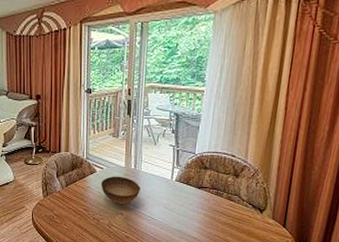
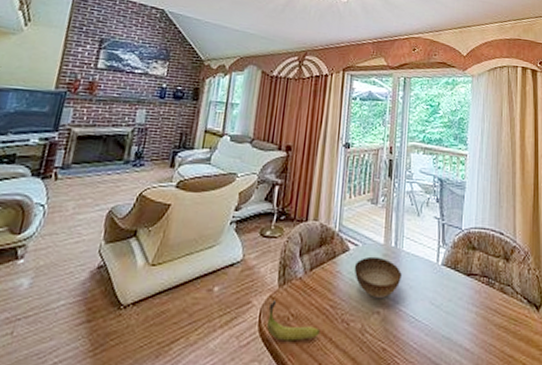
banana: none [38,206,78,231] -> present [266,300,321,342]

